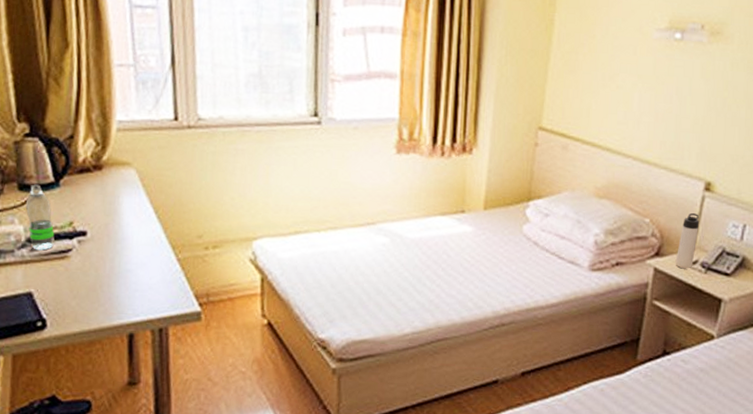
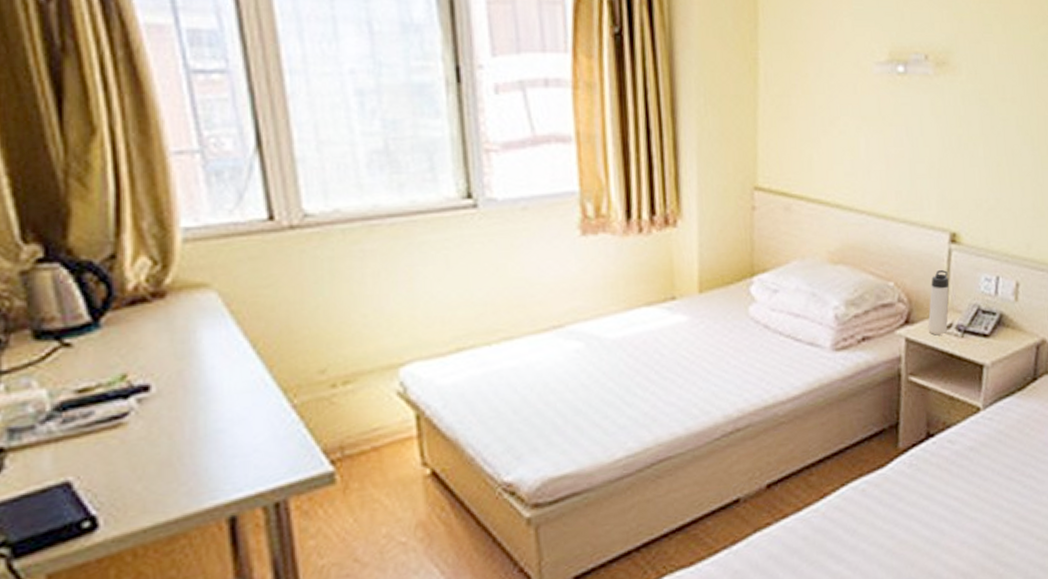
bottle: present [25,184,55,251] -> none [47,328,99,421]

